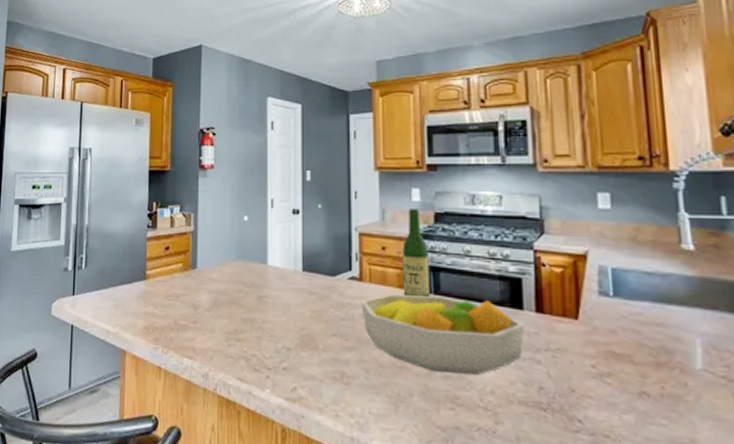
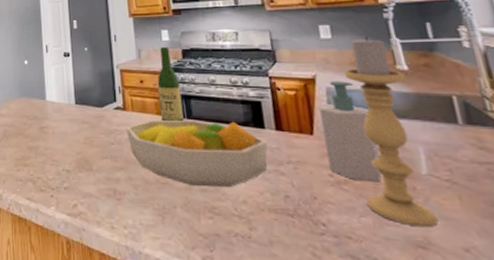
soap bottle: none [588,259,652,376] -> present [319,81,383,182]
candle holder: none [620,209,707,428] -> present [344,36,438,228]

